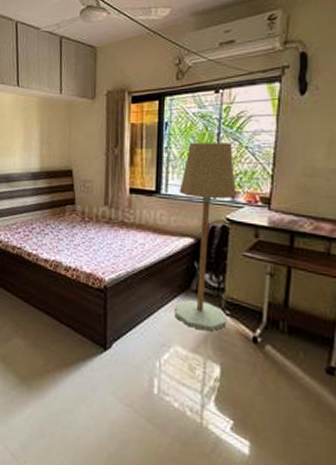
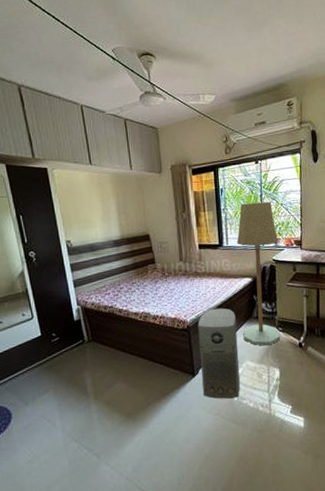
air purifier: none [114,269,167,391] -> present [197,308,240,399]

